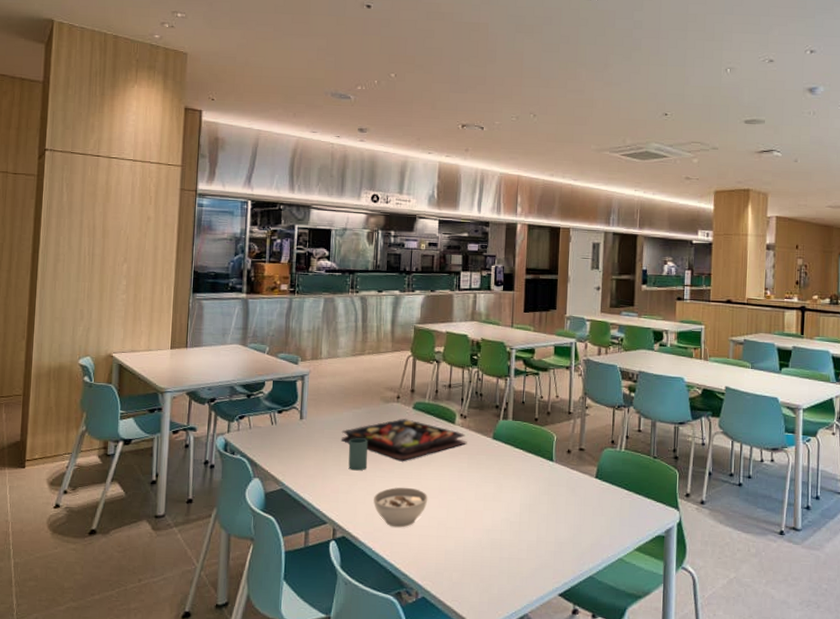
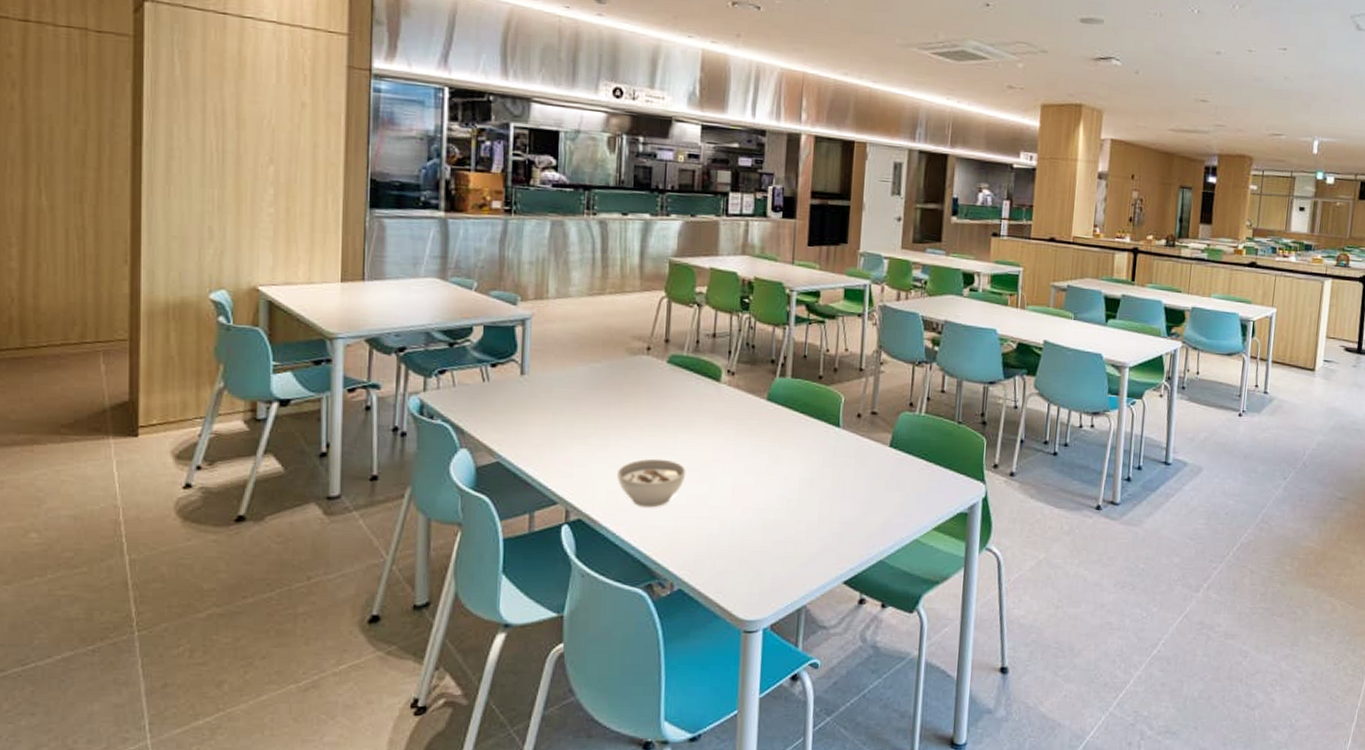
food tray: present [341,418,467,461] -> none [575,374,735,427]
cup: present [348,438,368,471] -> none [584,398,610,439]

